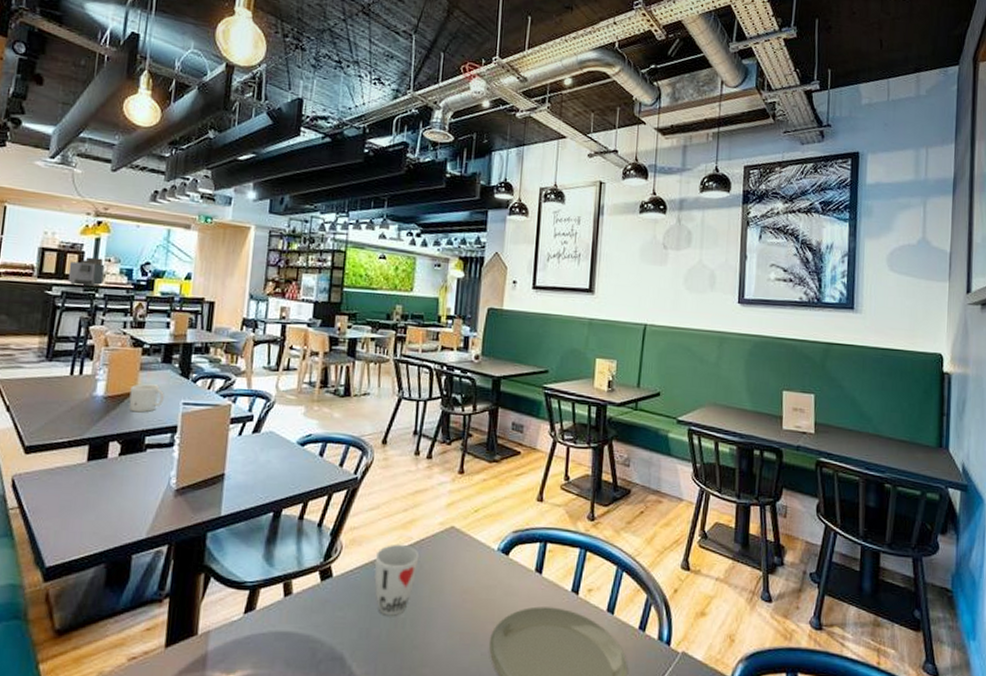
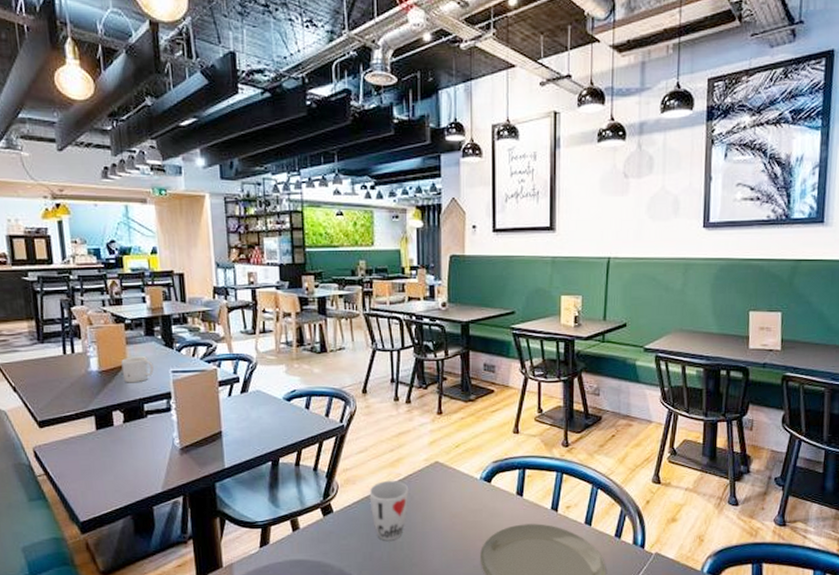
coffee machine: present [67,257,105,286] -> none [38,240,75,269]

